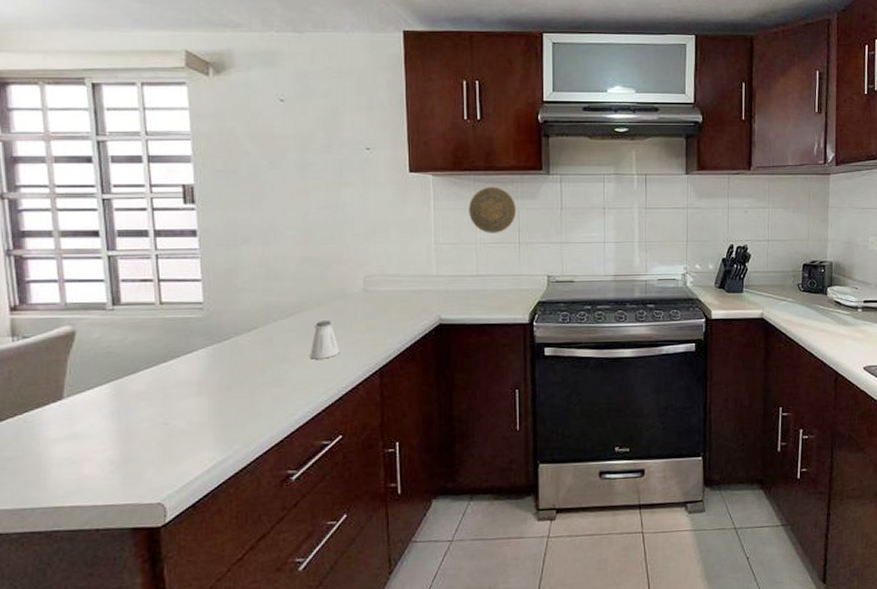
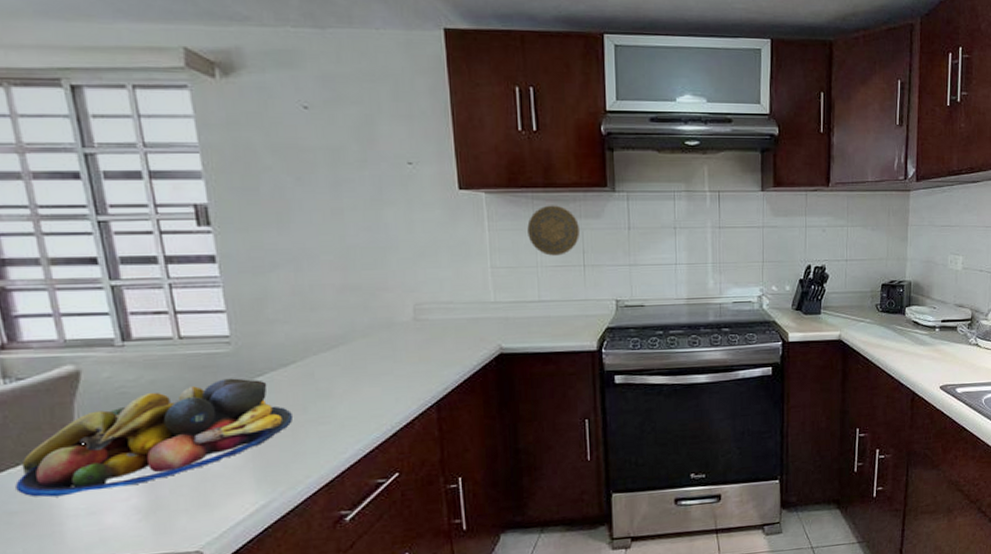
fruit bowl: none [12,341,251,447] -> present [15,378,292,498]
saltshaker: present [310,321,340,359] -> none [357,352,391,394]

